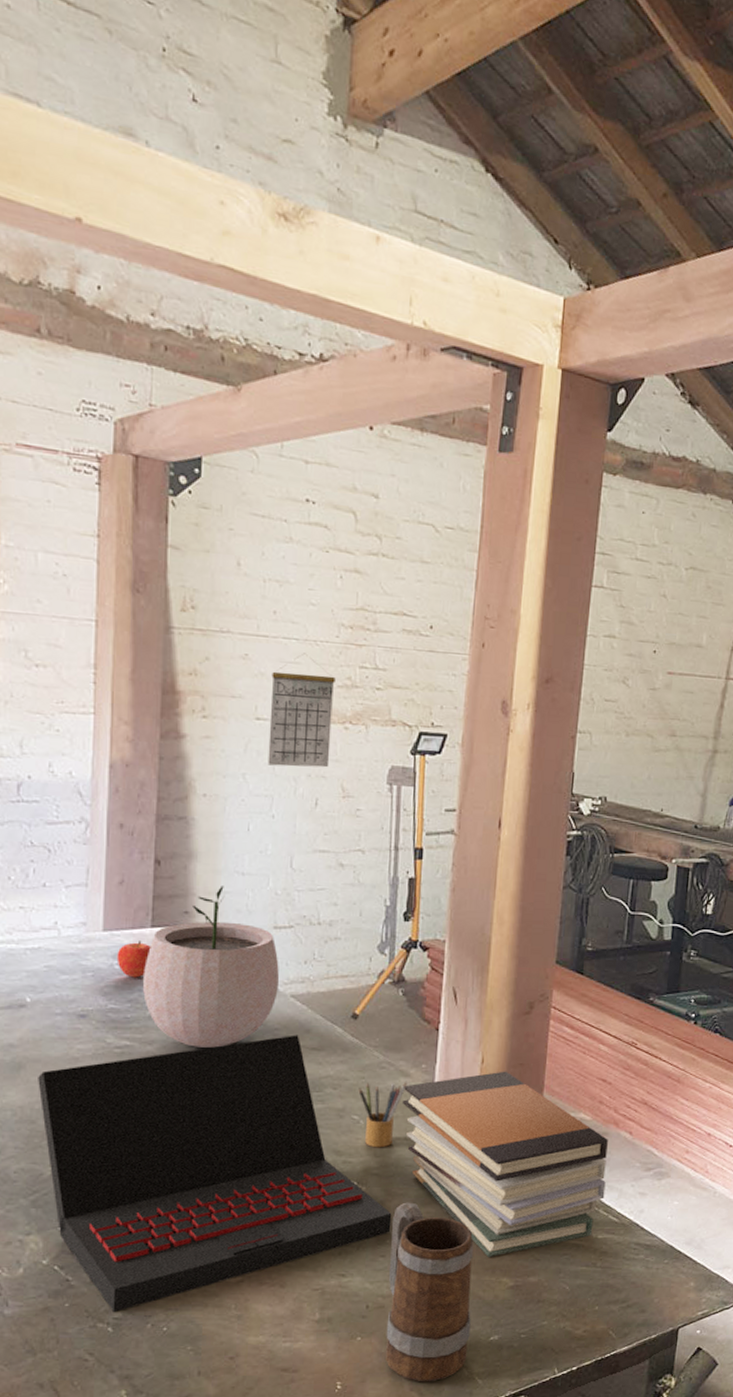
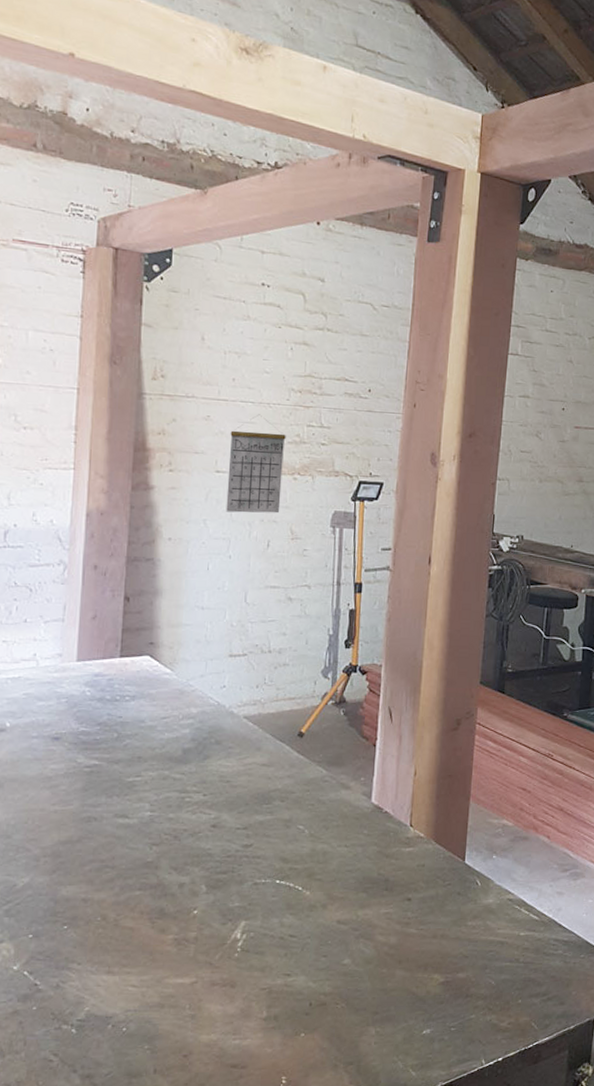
laptop: present [38,1035,392,1312] -> none [14,752,333,1014]
fruit: present [116,941,151,978] -> none [88,670,119,703]
plant pot: present [142,886,279,1048] -> none [110,619,234,765]
pencil box: present [358,1081,407,1148] -> none [303,793,348,855]
mug: present [386,1202,474,1382] -> none [327,905,408,1076]
book stack: present [402,1071,608,1257] -> none [342,782,528,955]

